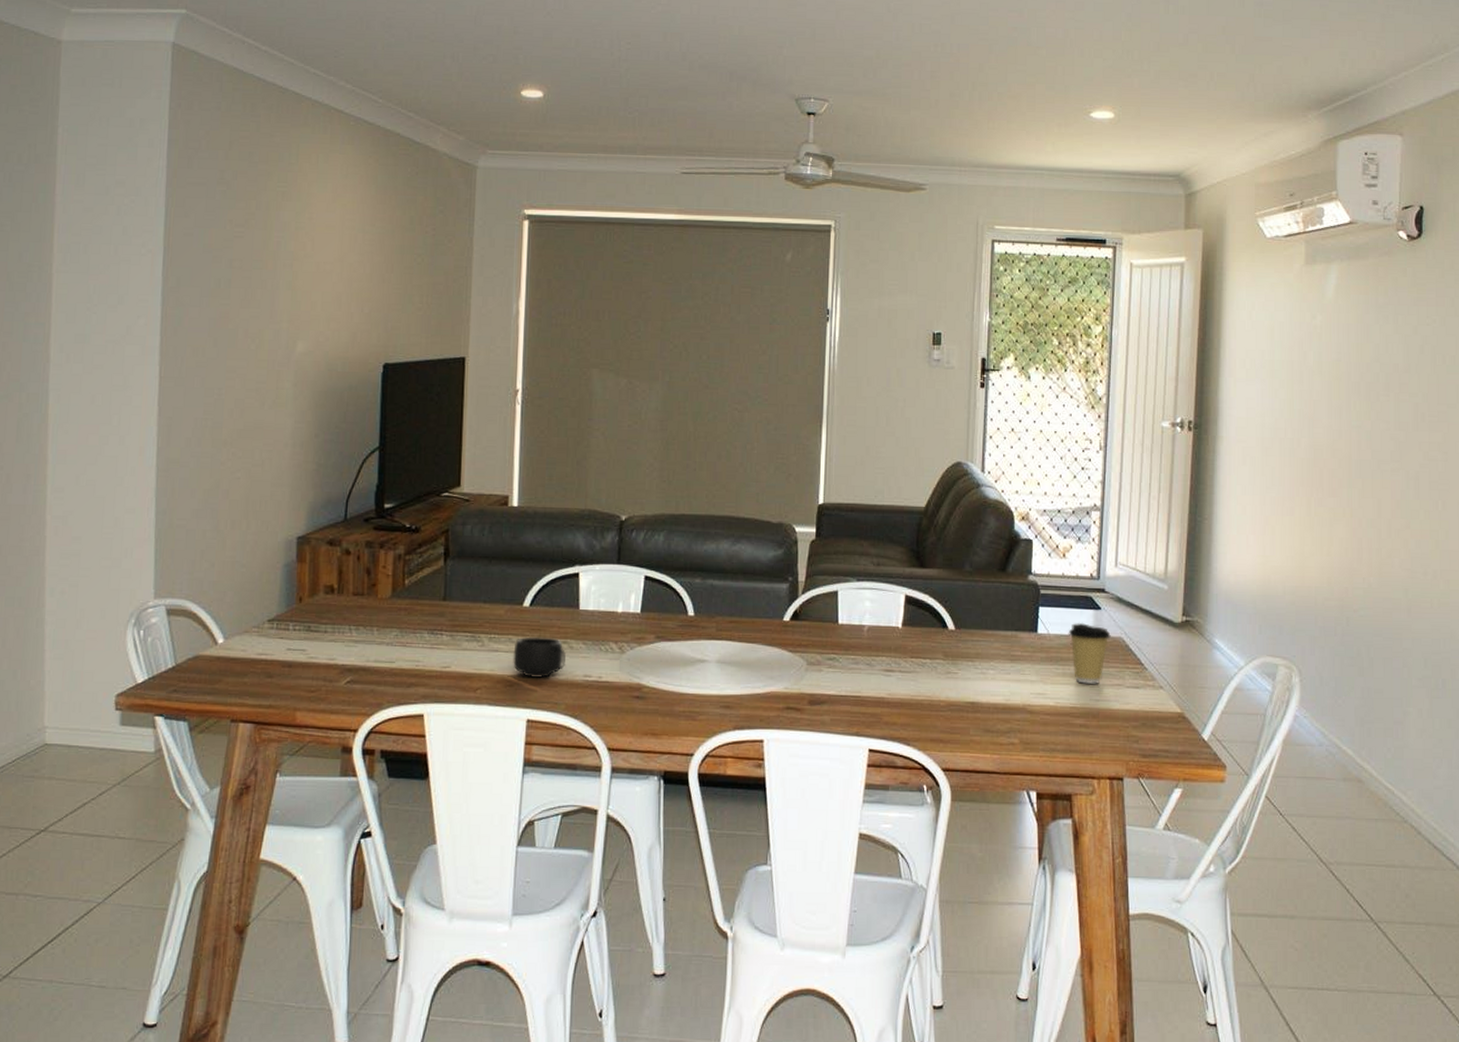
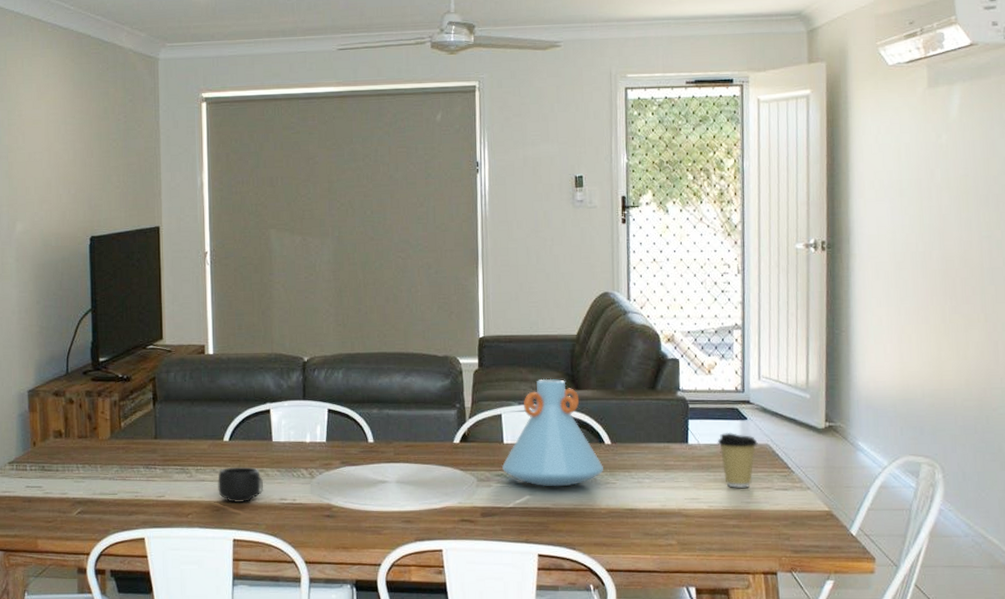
vase: none [834,553,945,675] -> present [501,378,603,487]

